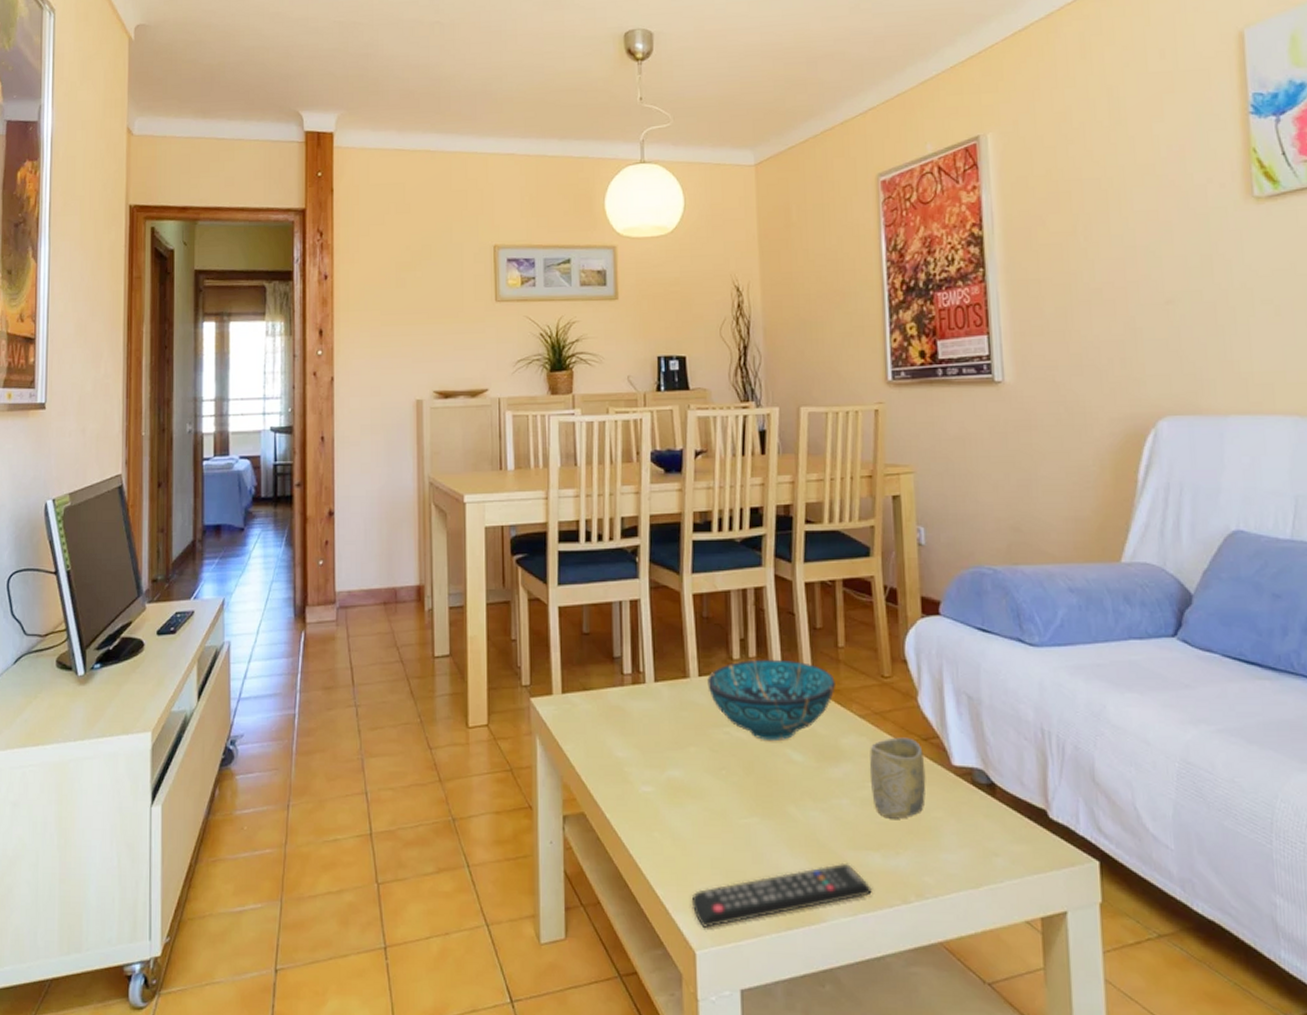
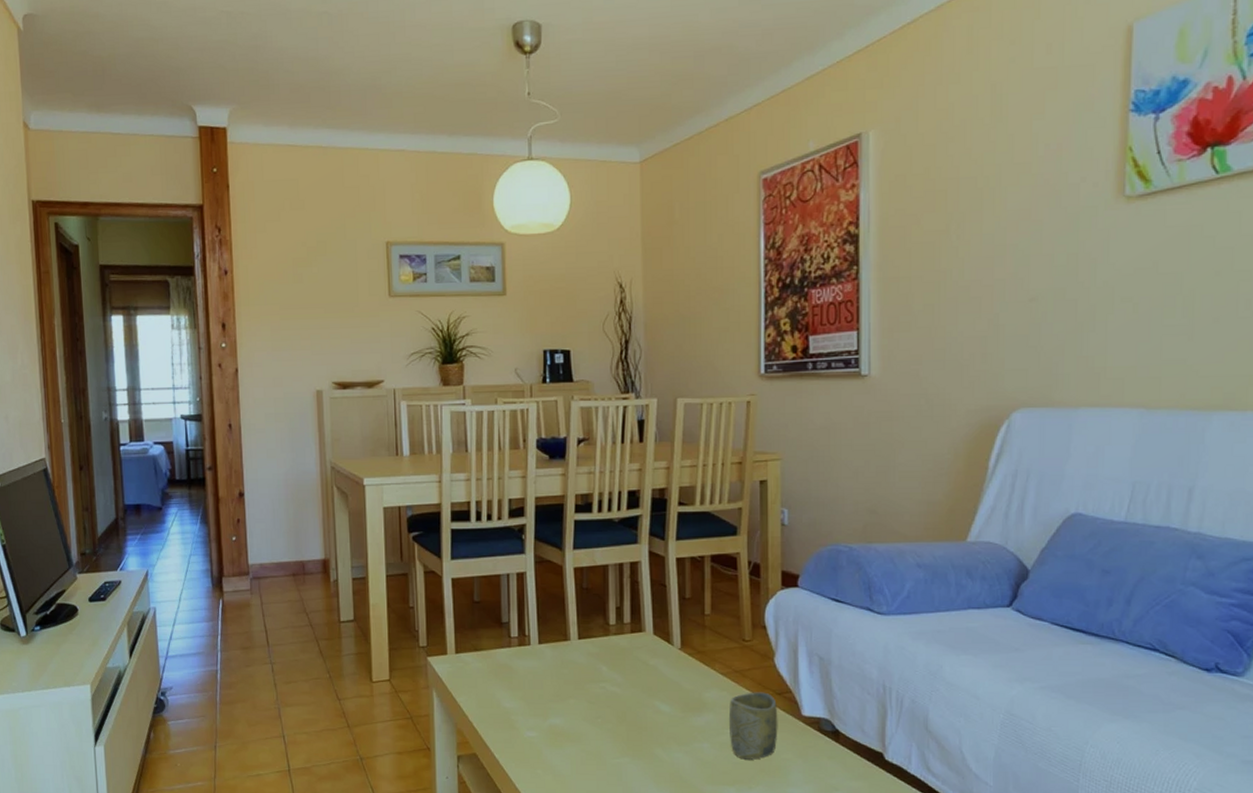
decorative bowl: present [707,659,835,742] -> none [586,625,701,695]

